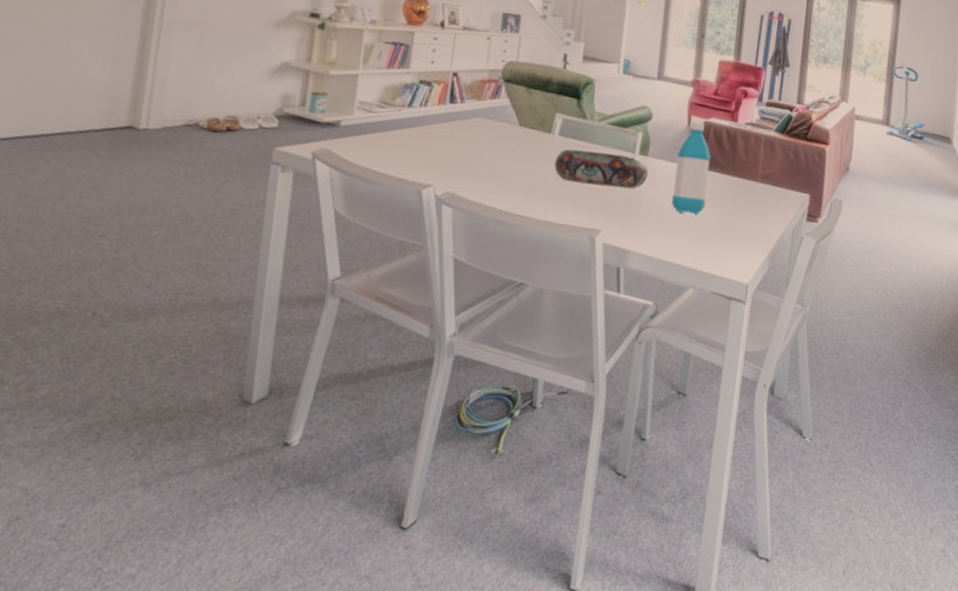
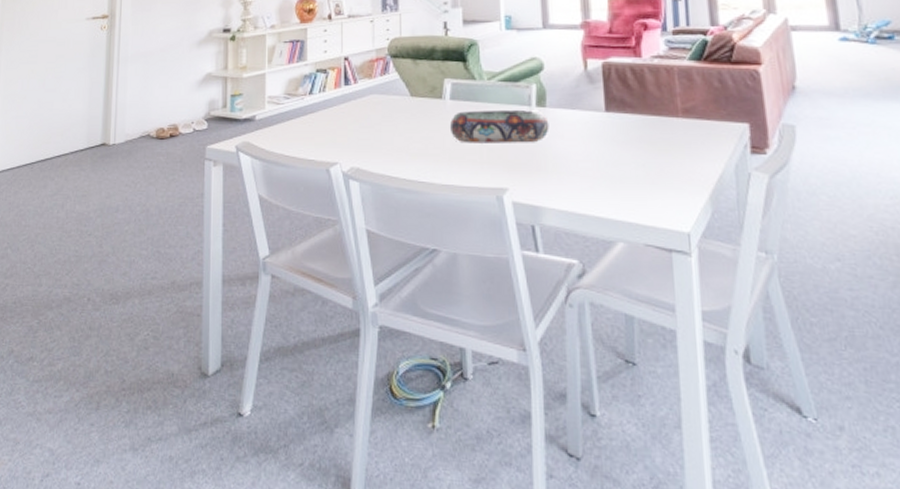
water bottle: present [671,122,711,215] -> none [578,65,621,161]

